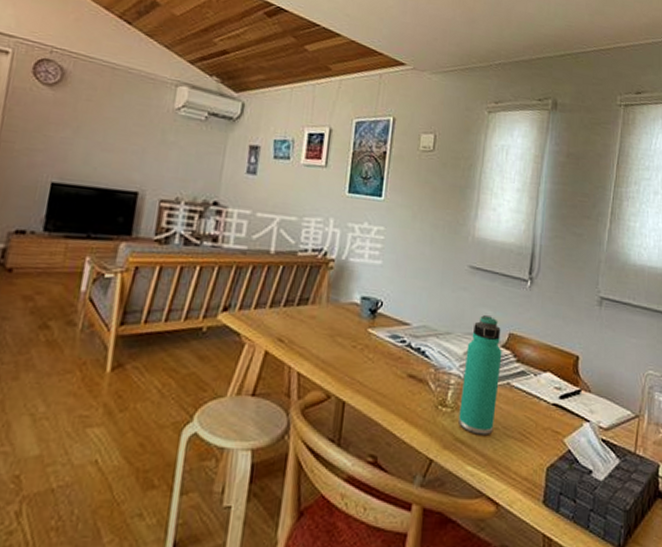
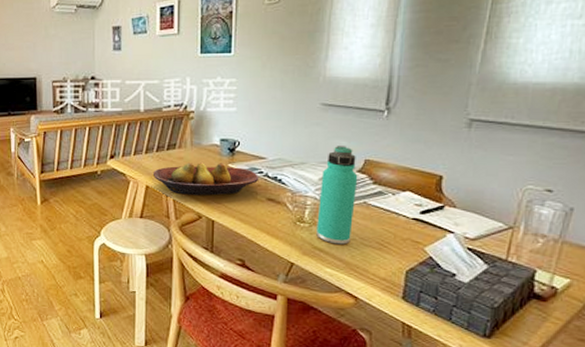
fruit bowl: none [275,323,401,369] -> present [152,162,259,196]

